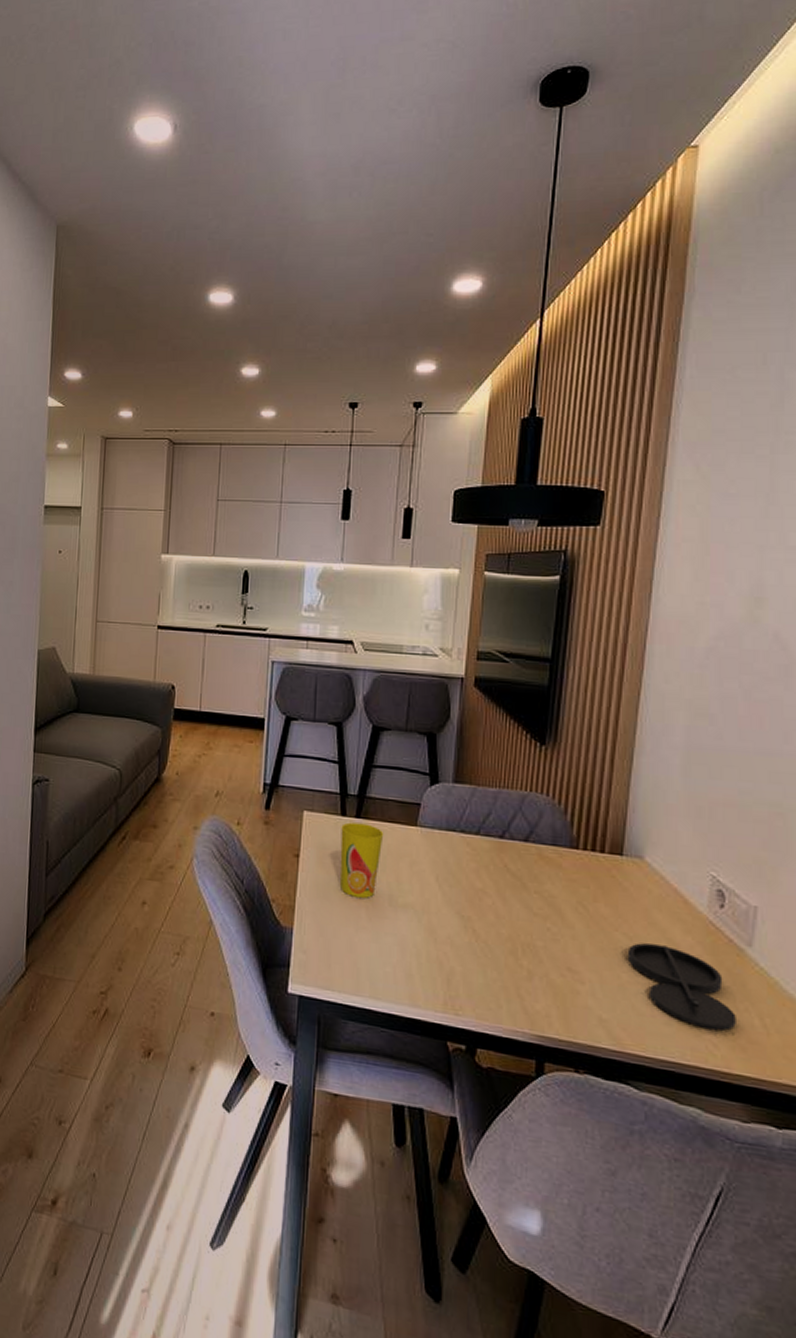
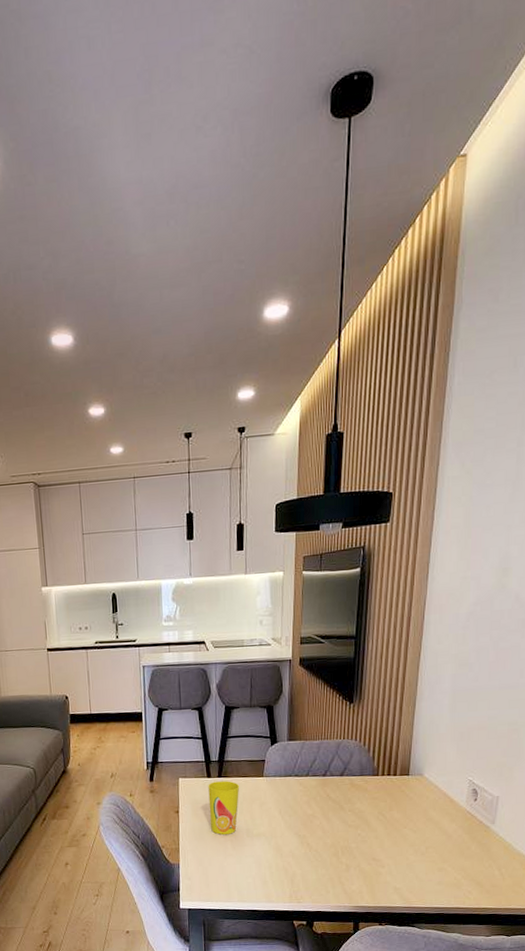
plate: present [627,942,736,1031] -> none [412,832,483,882]

